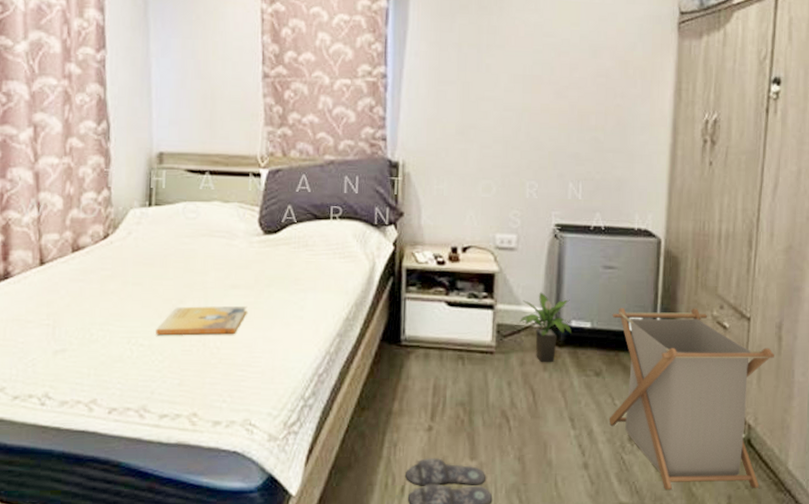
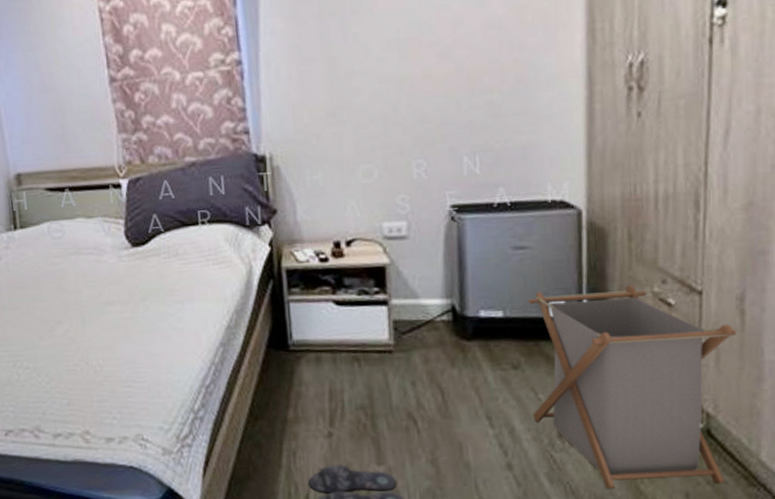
book: present [156,305,247,336] -> none [38,321,125,357]
potted plant: present [518,292,573,362] -> none [418,282,482,358]

